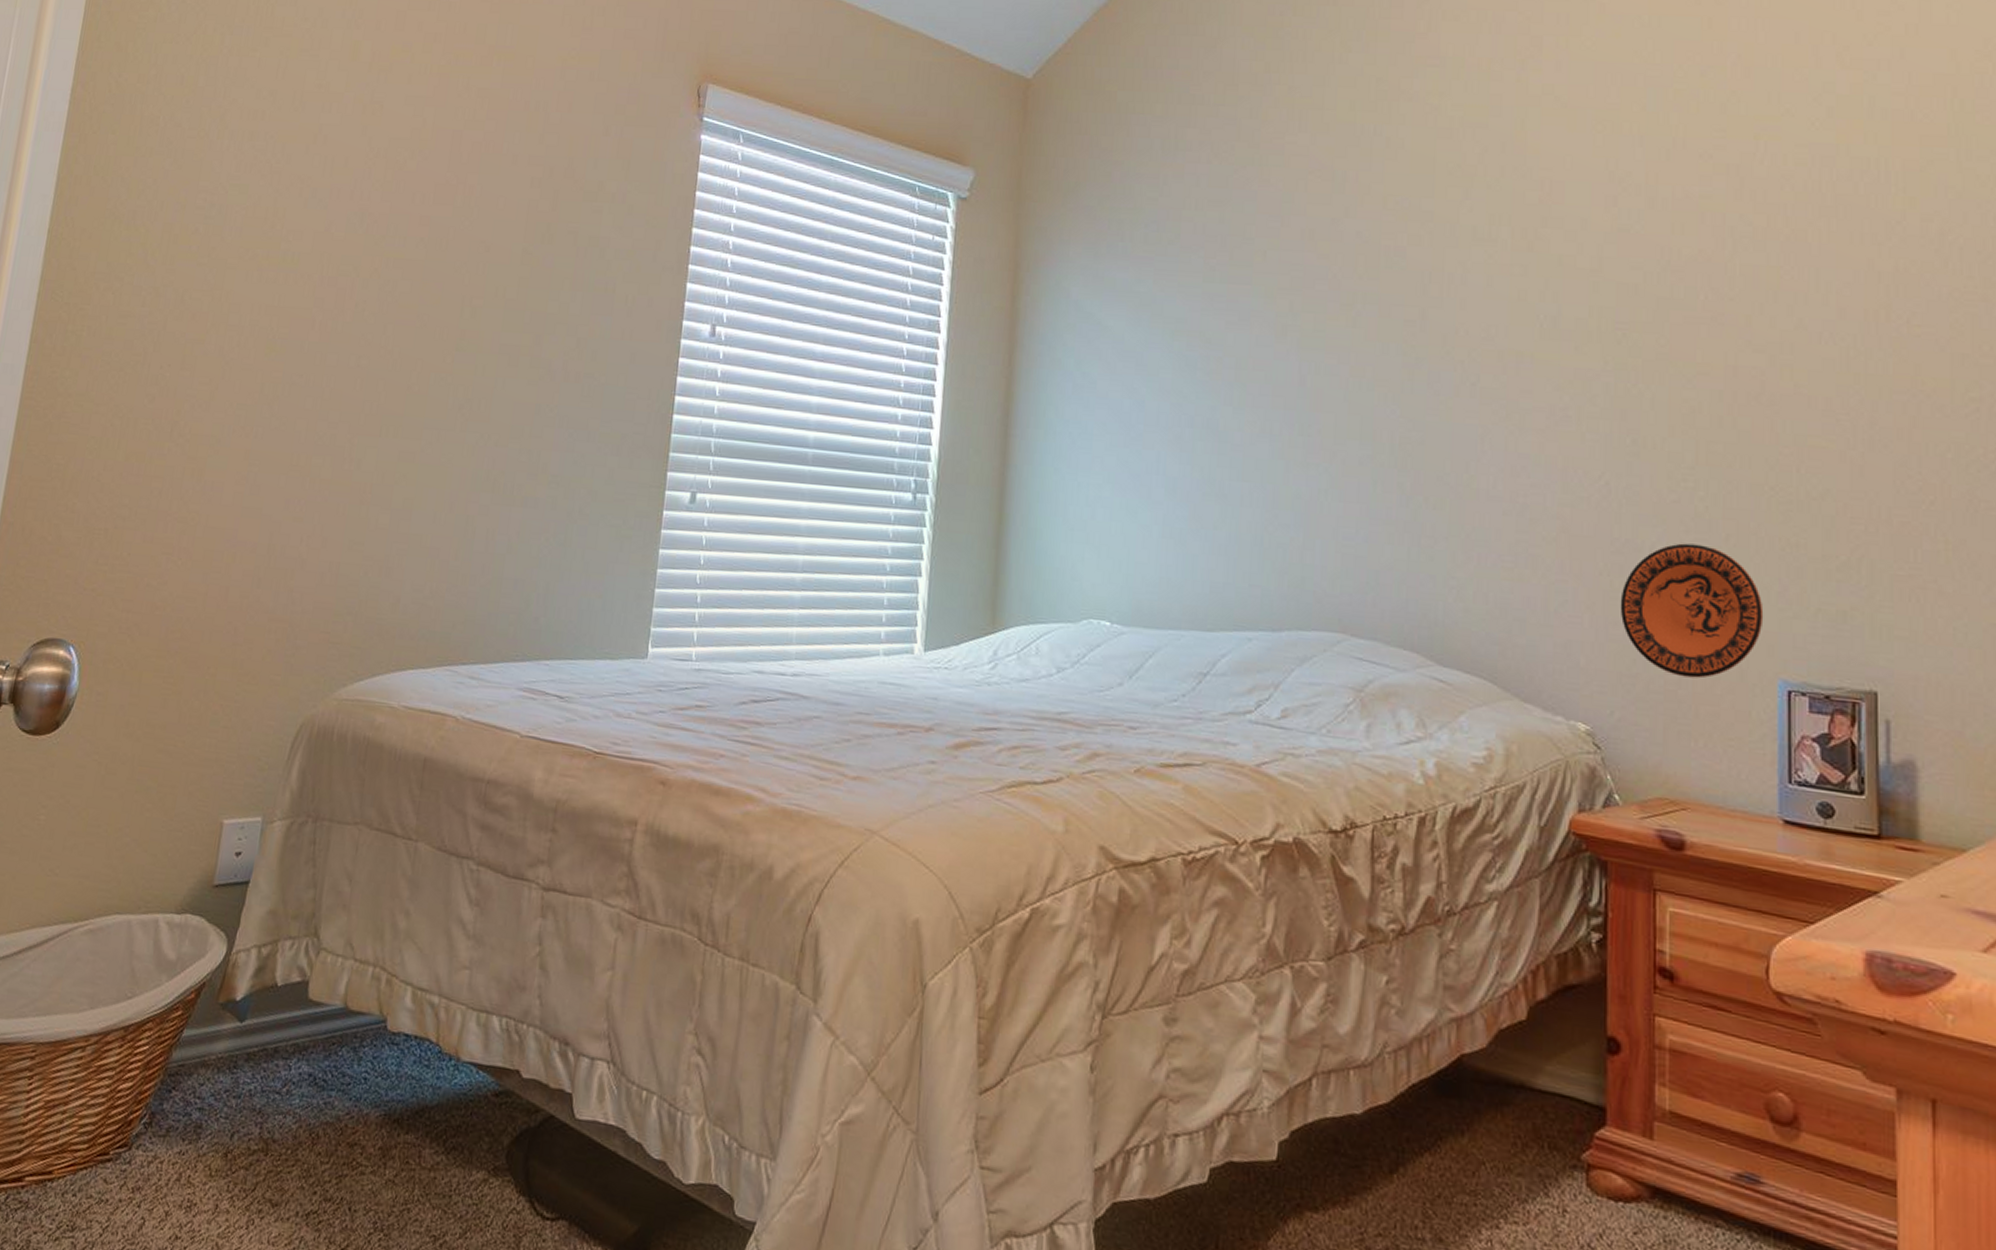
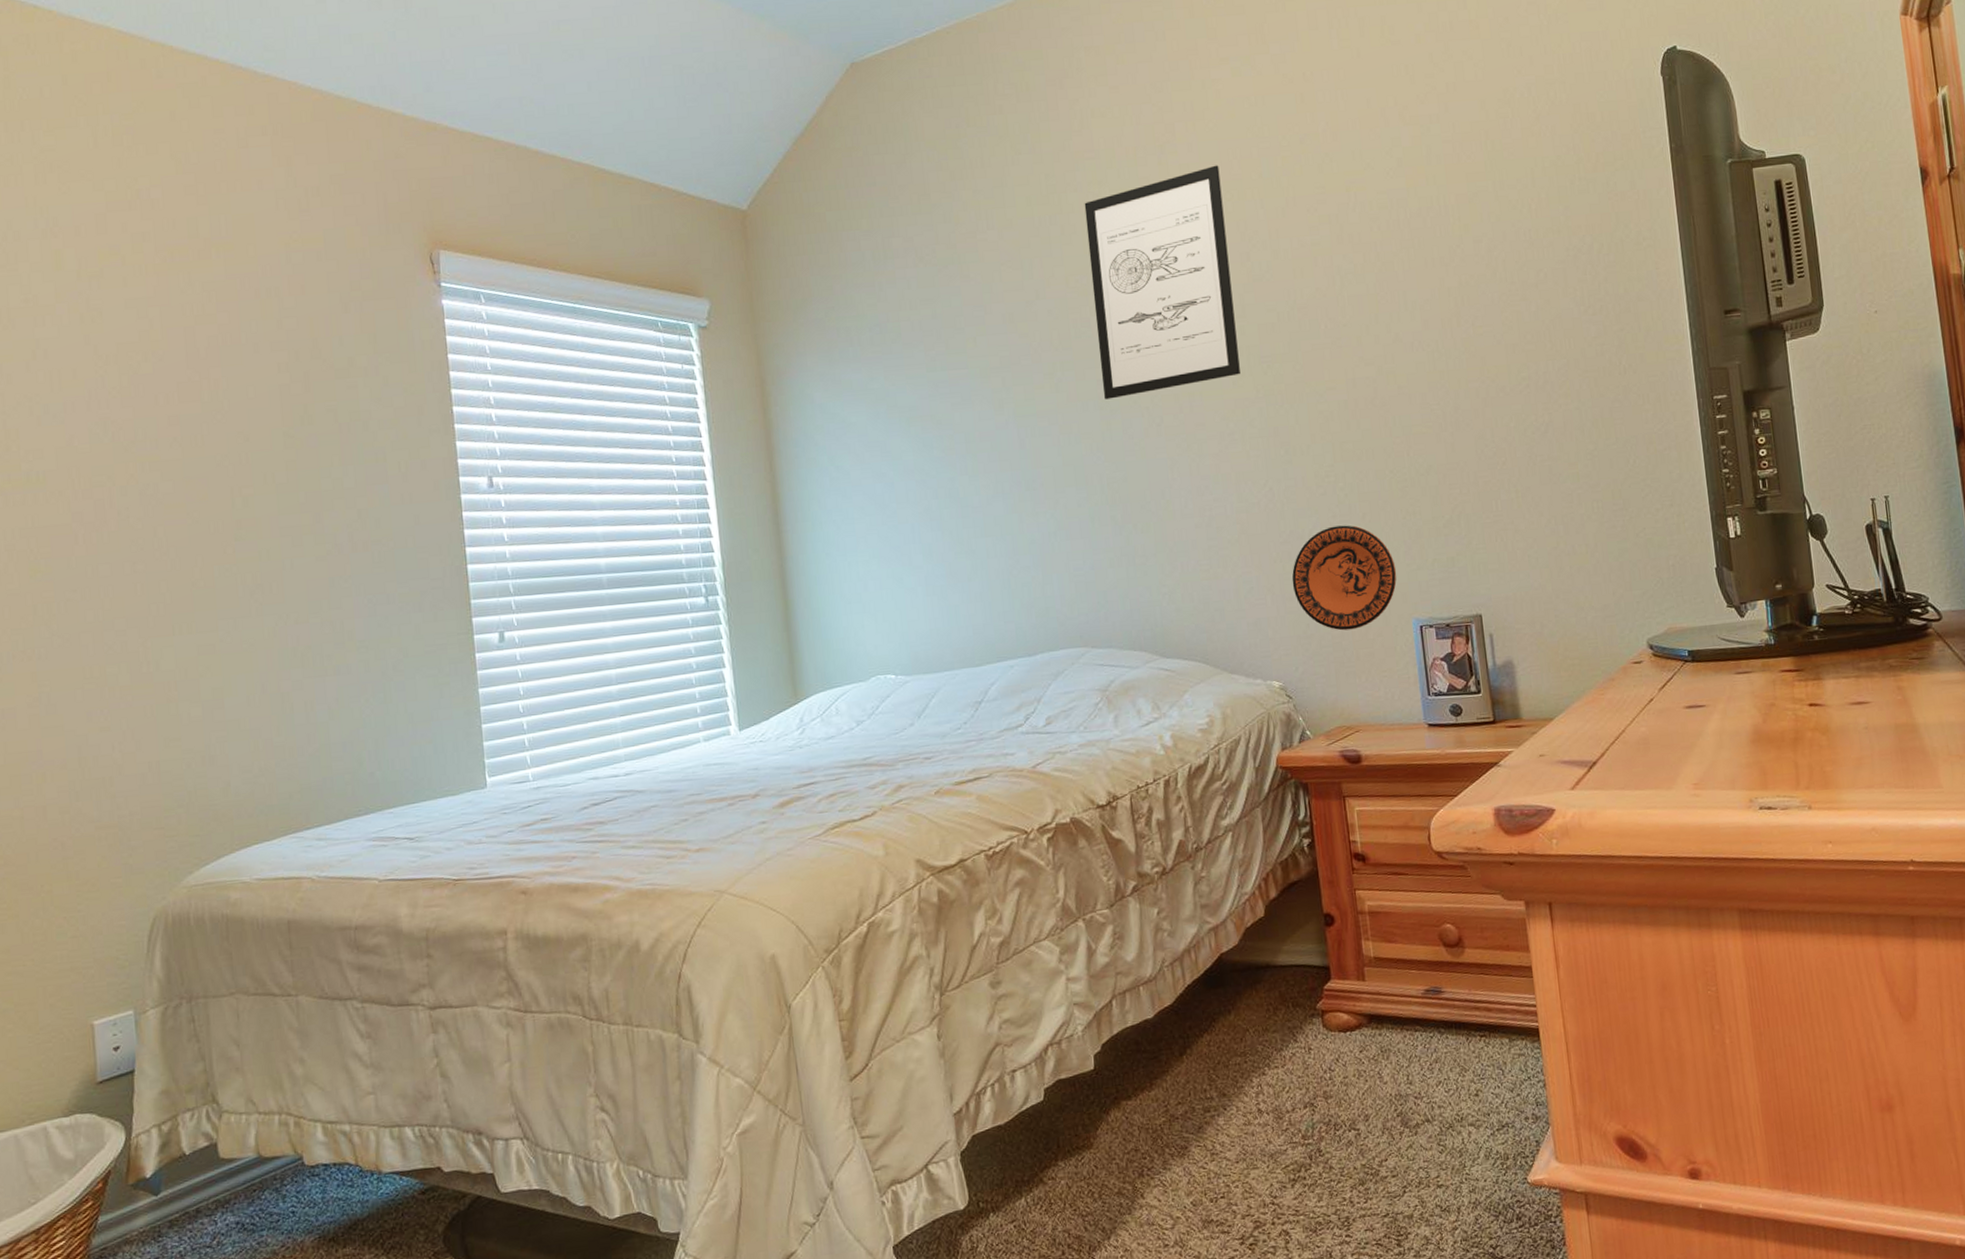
wall art: none [1410,89,1592,345] -> present [1084,165,1241,400]

